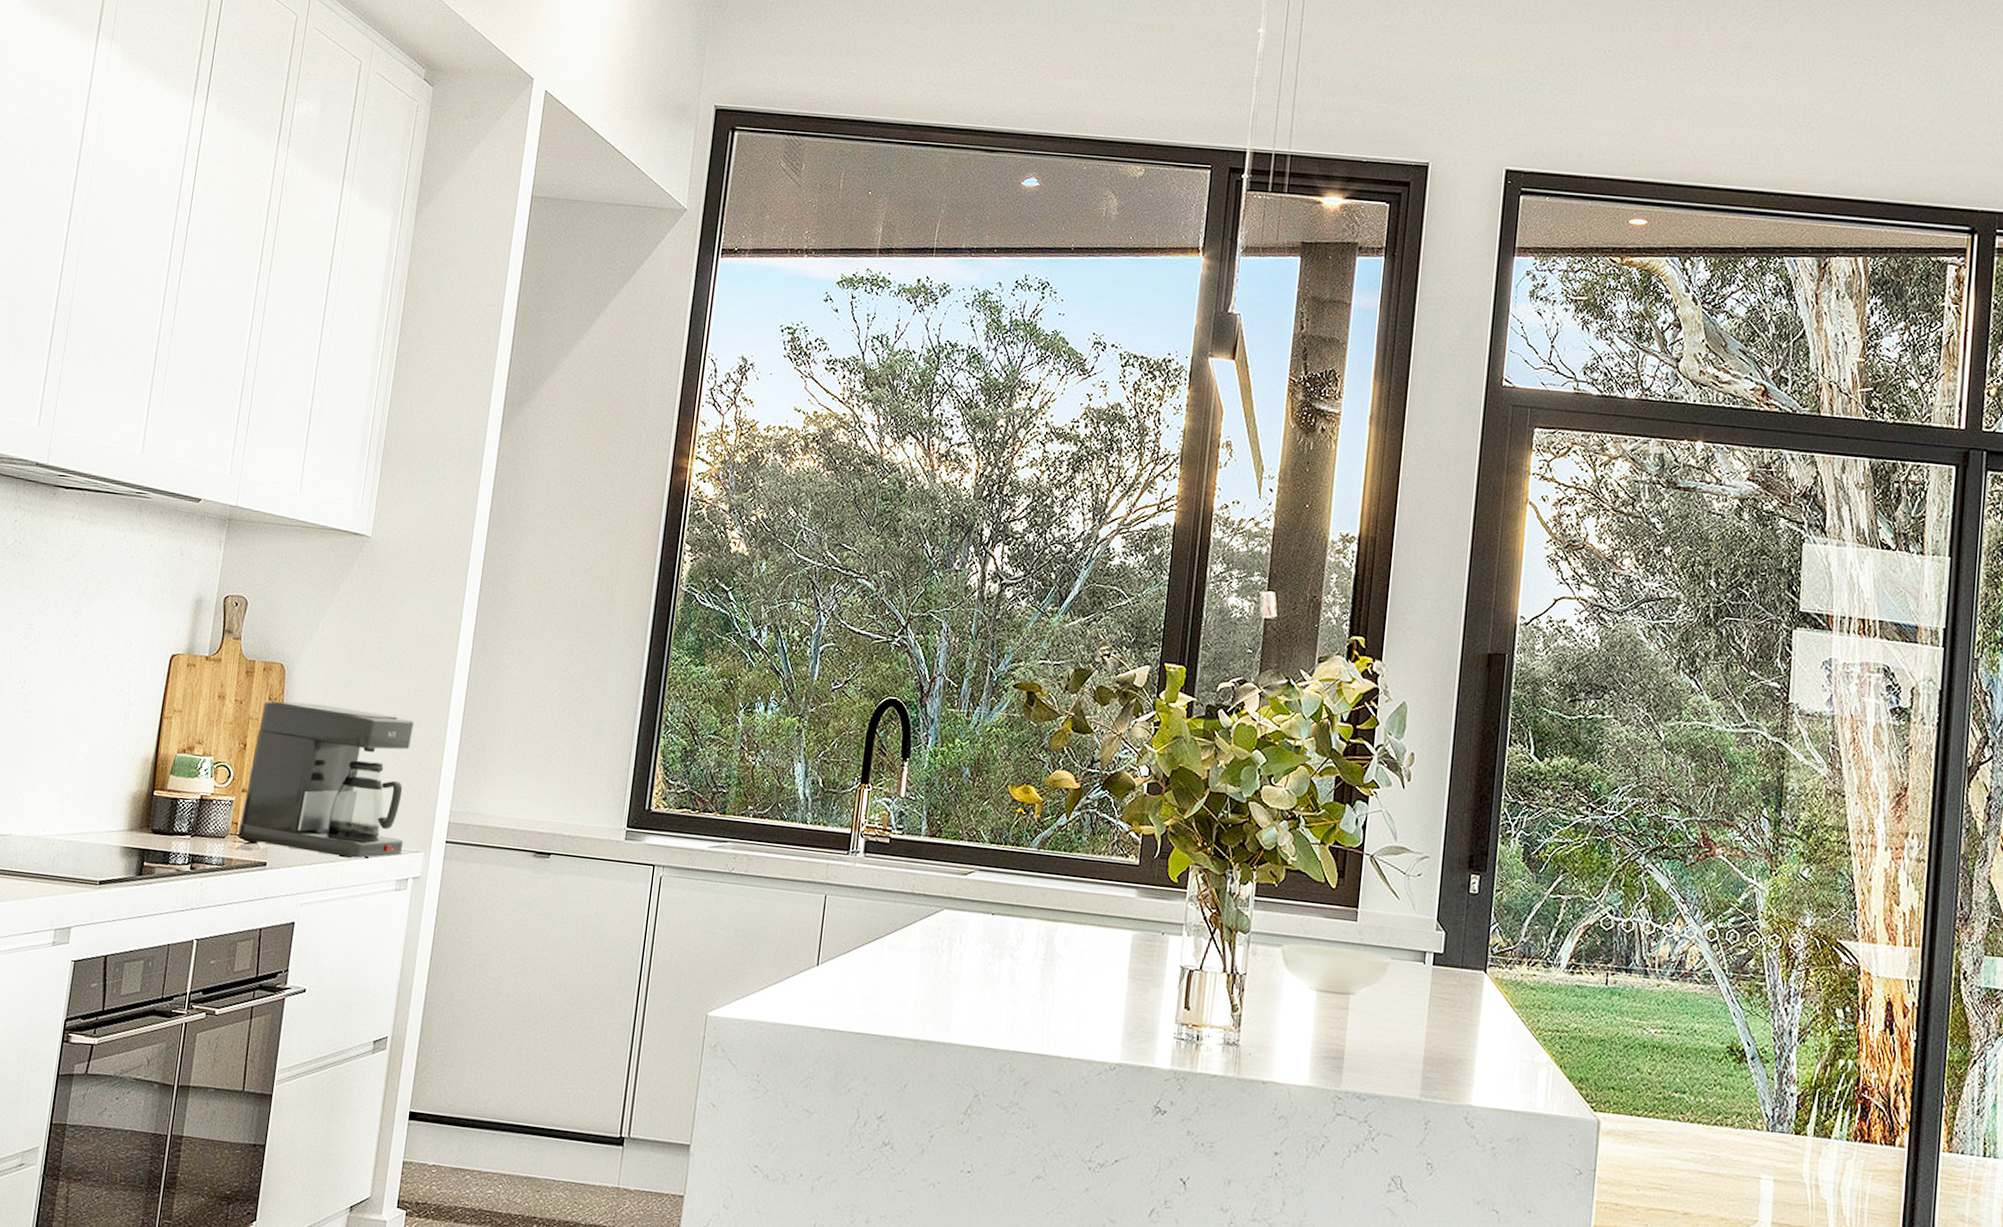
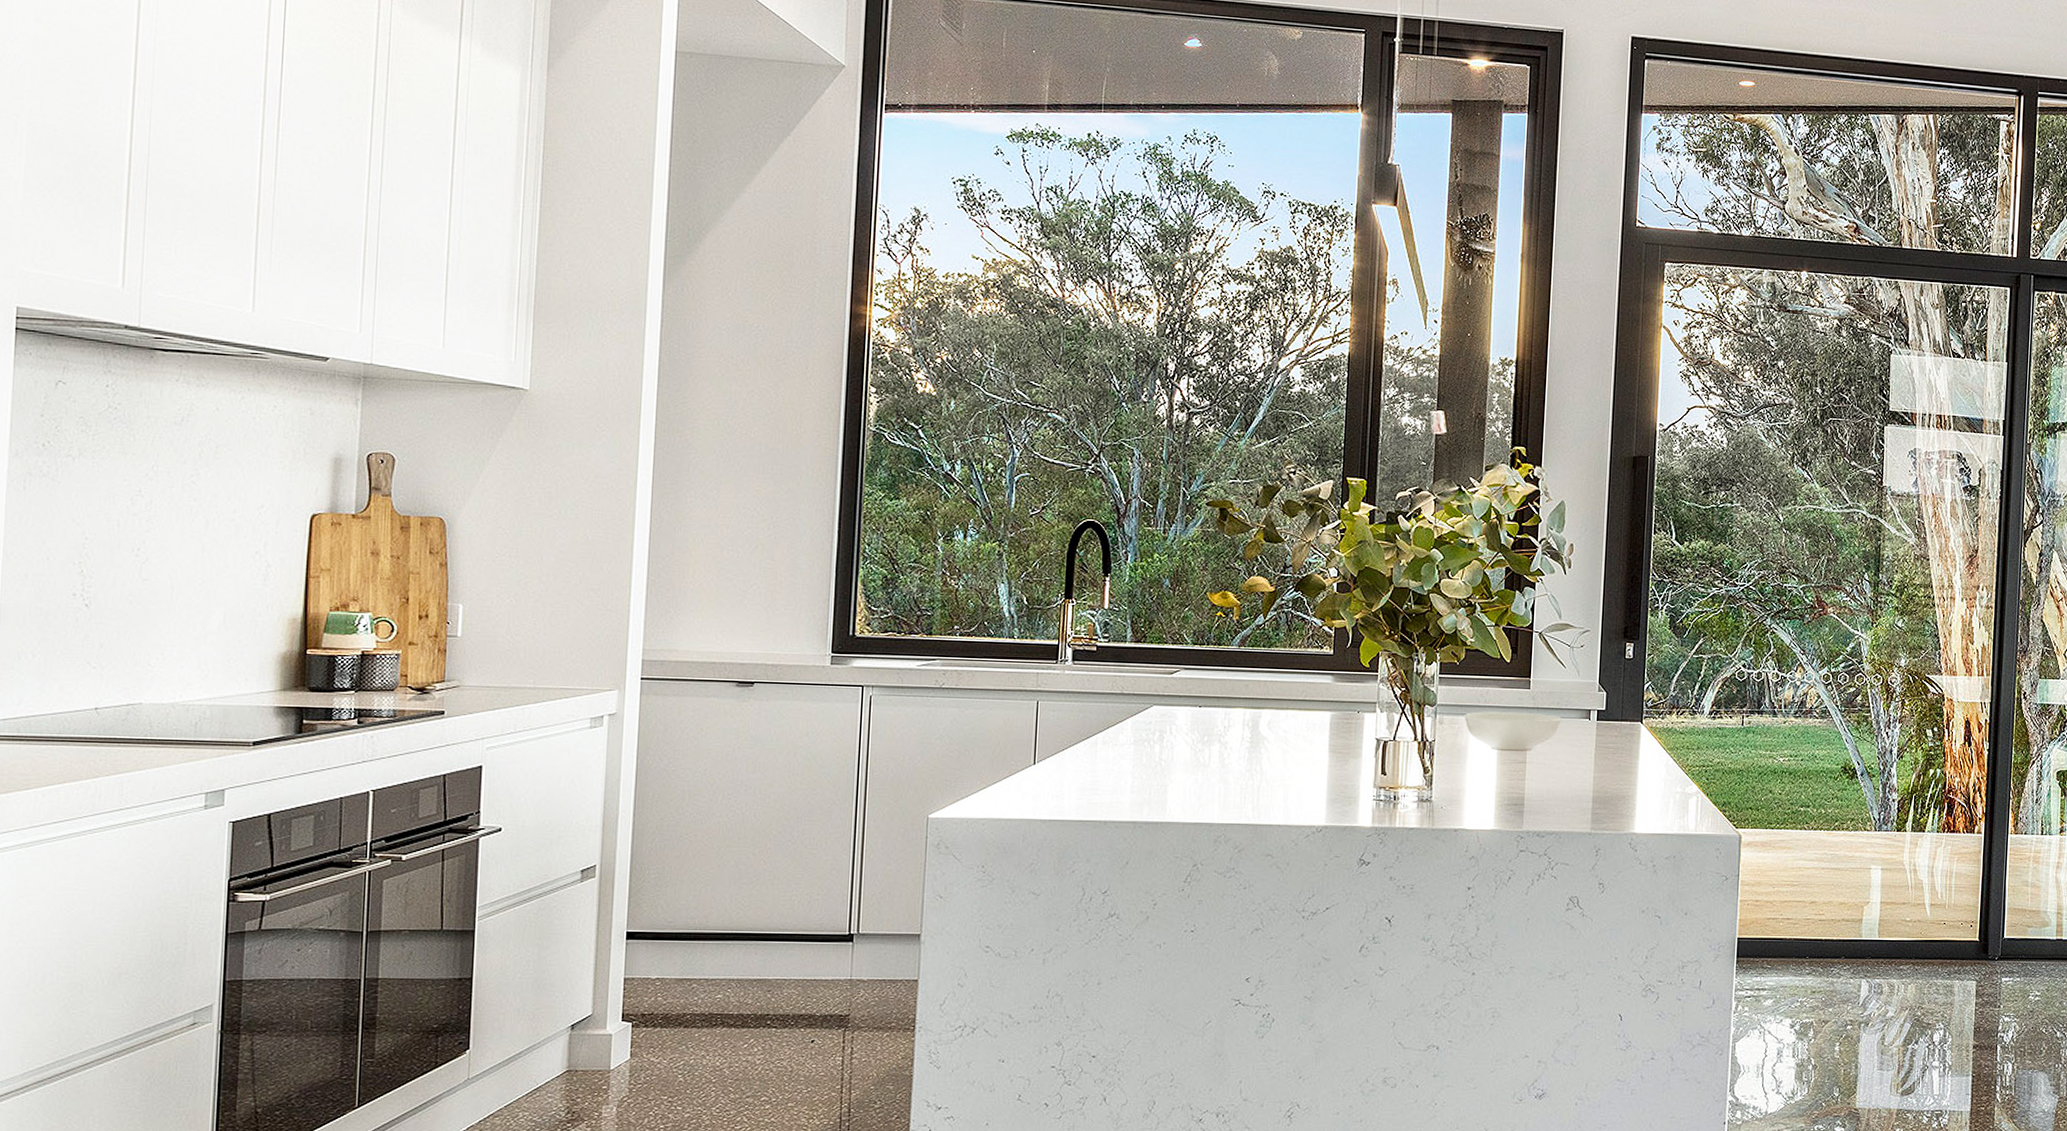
coffee maker: present [238,700,414,859] -> none [409,554,595,702]

